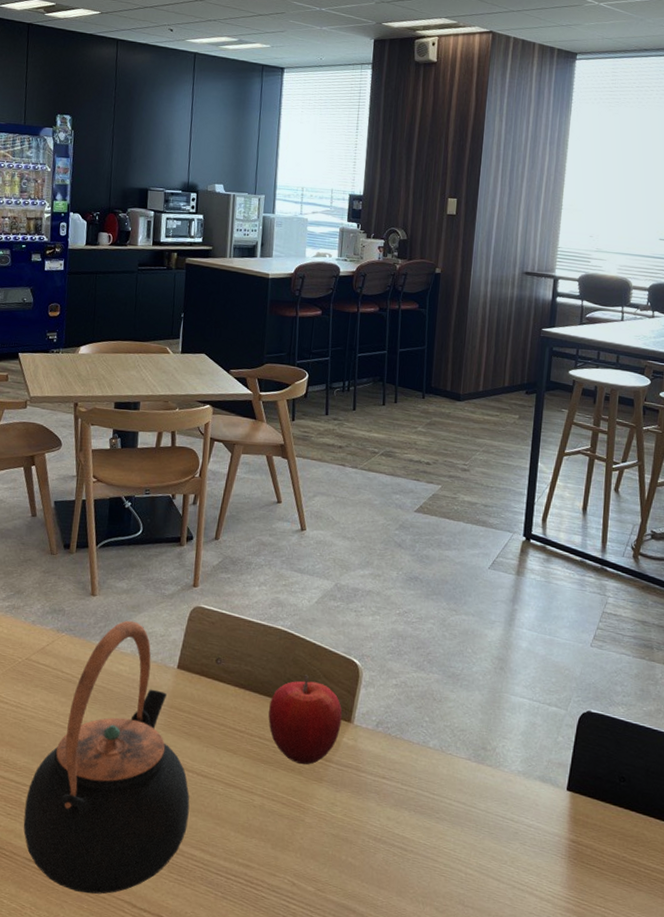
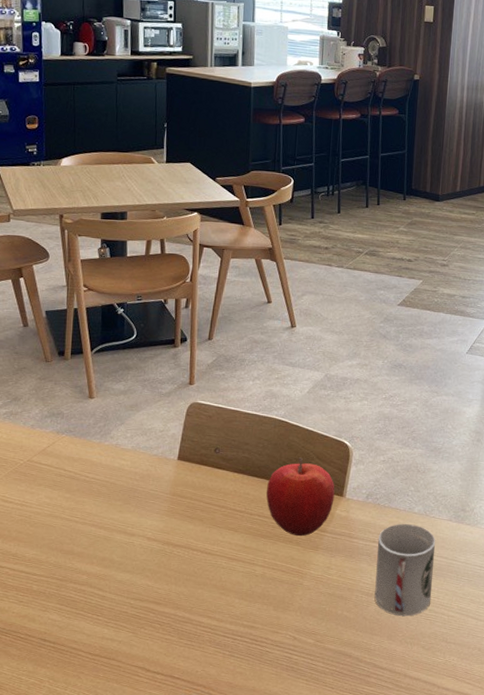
teapot: present [23,620,190,894] -> none [36,419,196,664]
cup: none [382,759,452,870] -> present [374,523,436,616]

